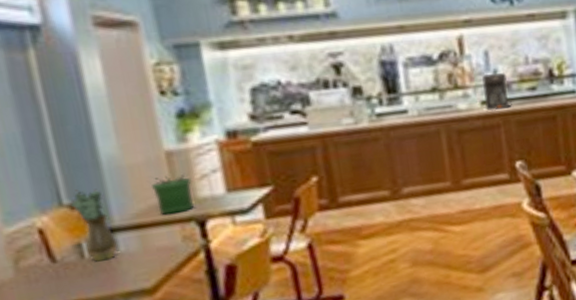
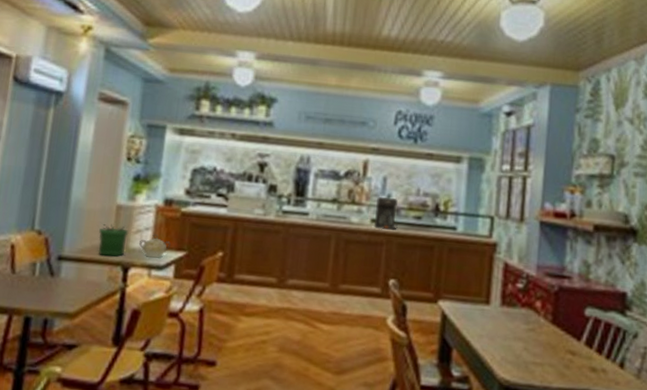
vase: present [70,188,118,263] -> none [37,220,64,282]
sugar bowl: none [209,174,251,203] -> present [139,234,172,258]

